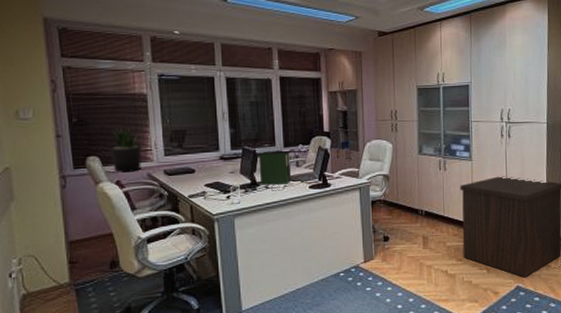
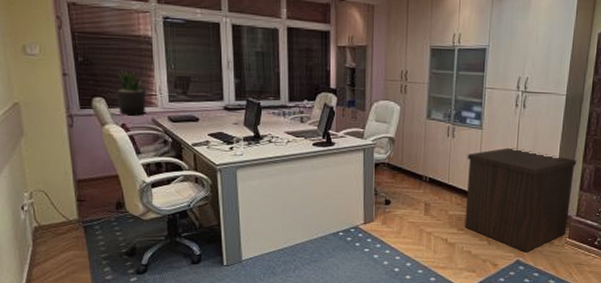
binder: present [259,151,292,185] -> none [263,105,296,140]

